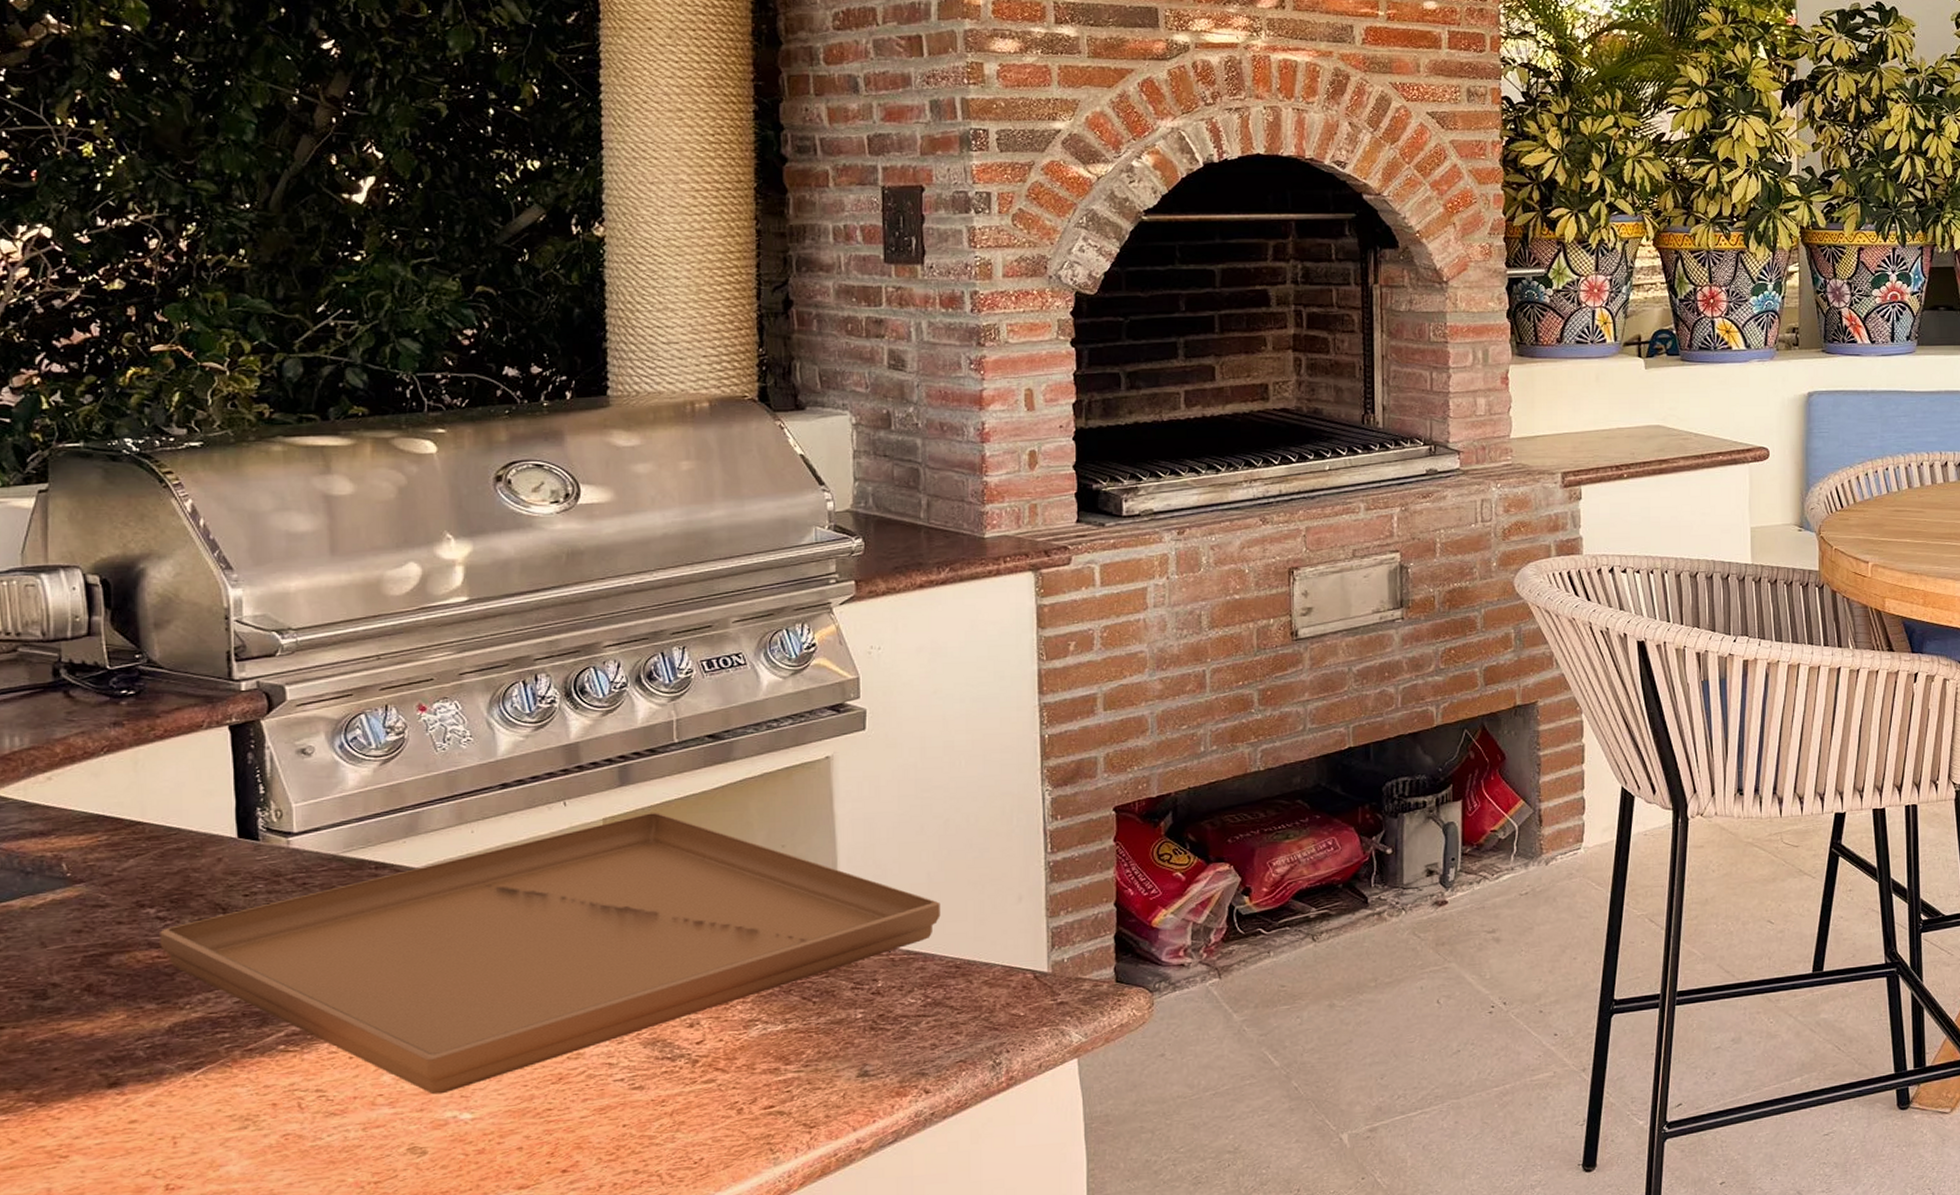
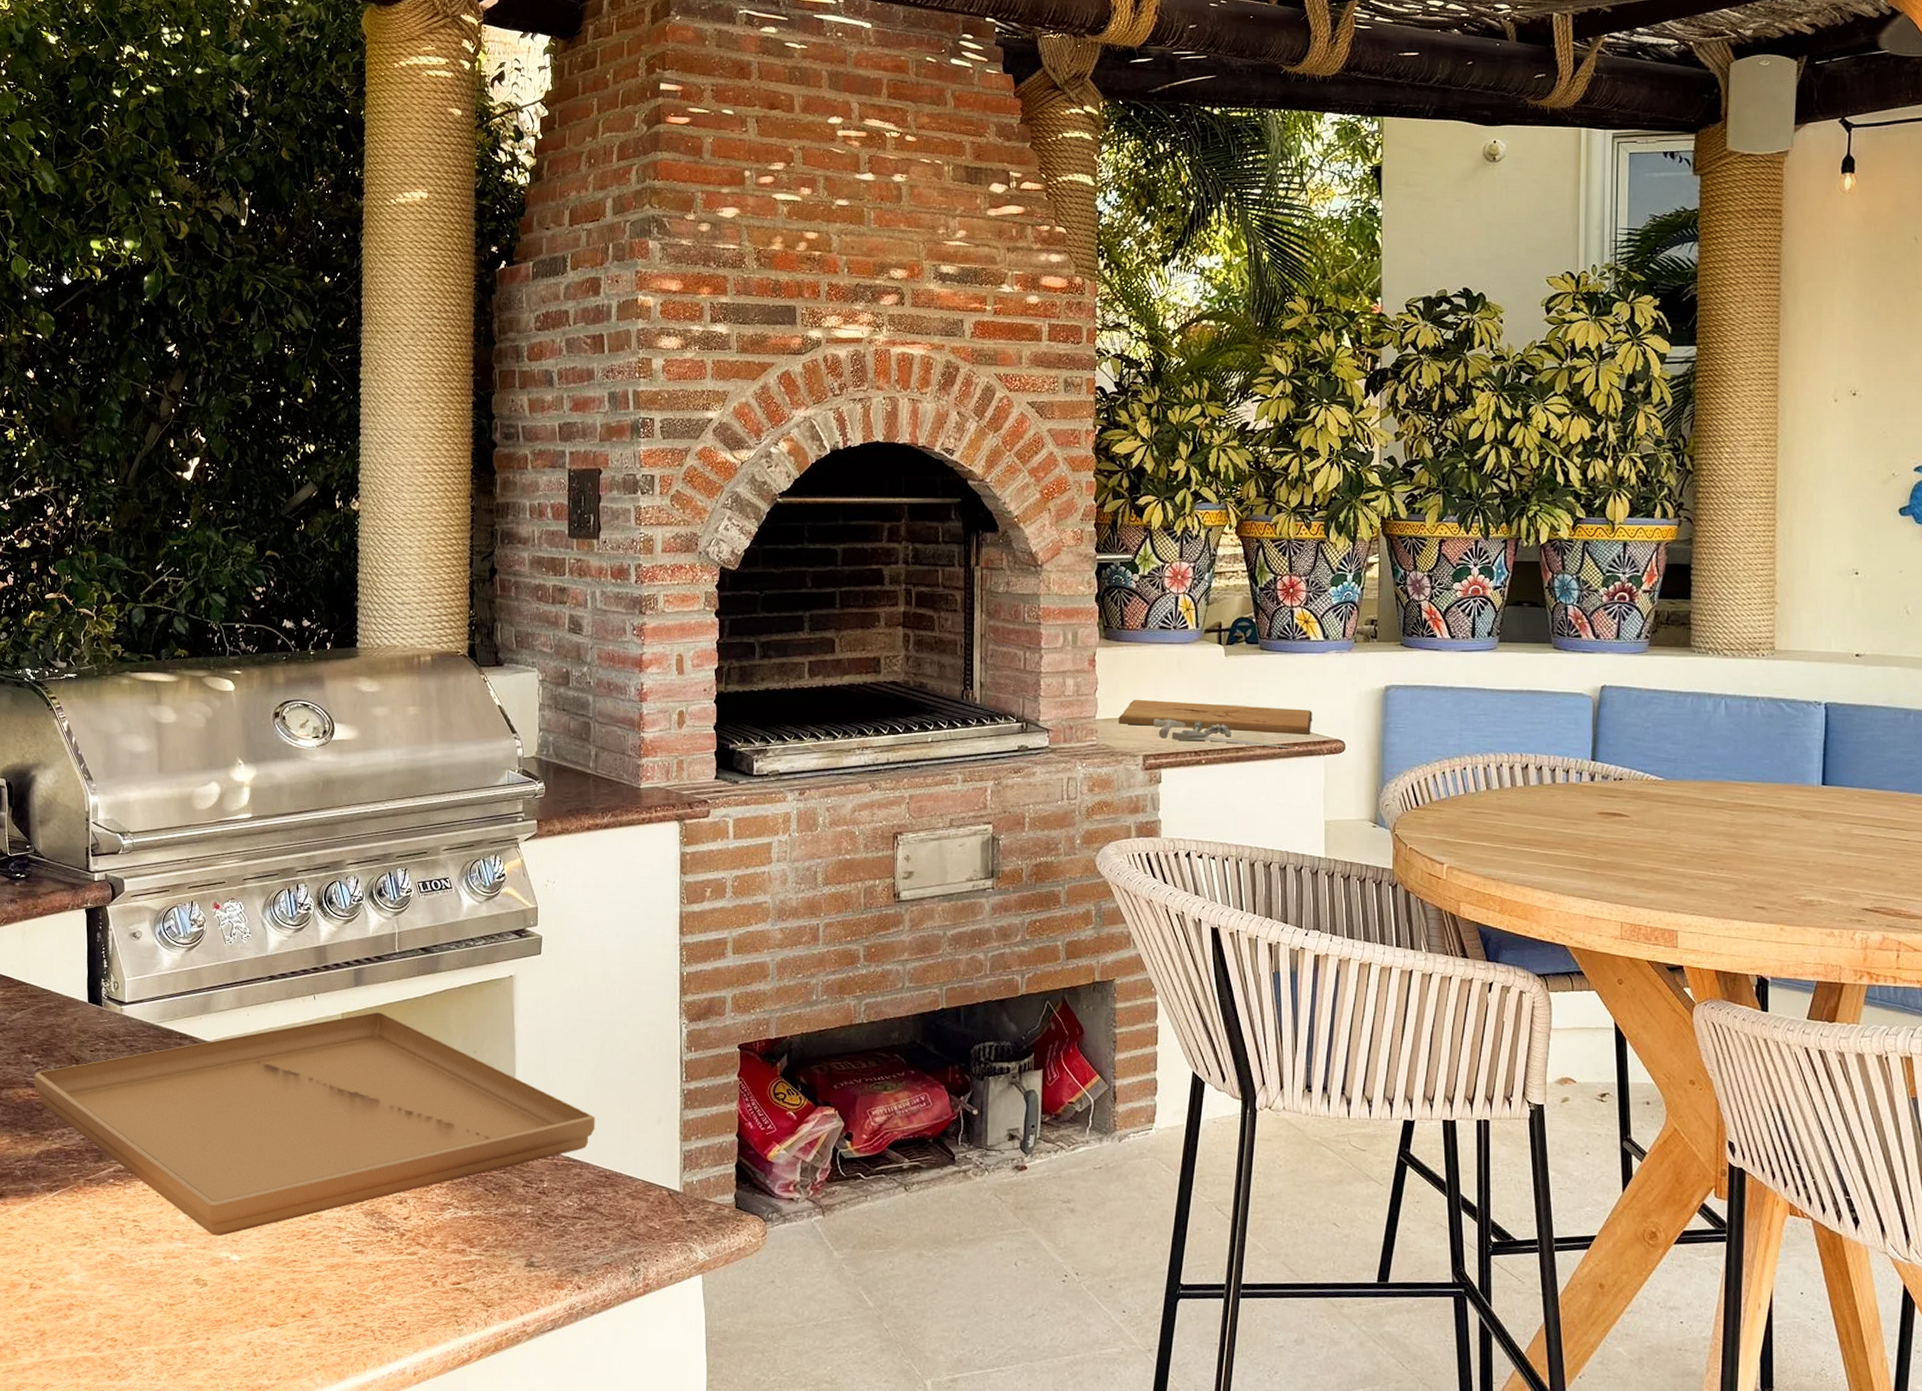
cutting board: none [1535,416,1736,445] -> present [1118,699,1313,736]
tongs: none [1572,434,1715,459] -> present [1153,719,1291,749]

